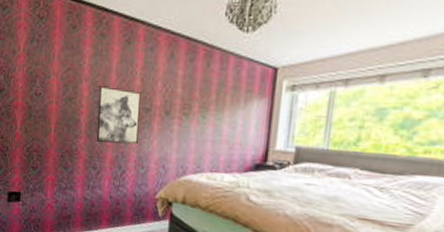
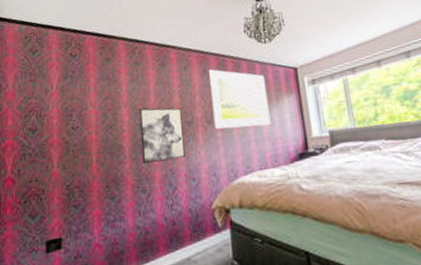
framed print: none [172,54,238,128] -> present [208,69,271,129]

